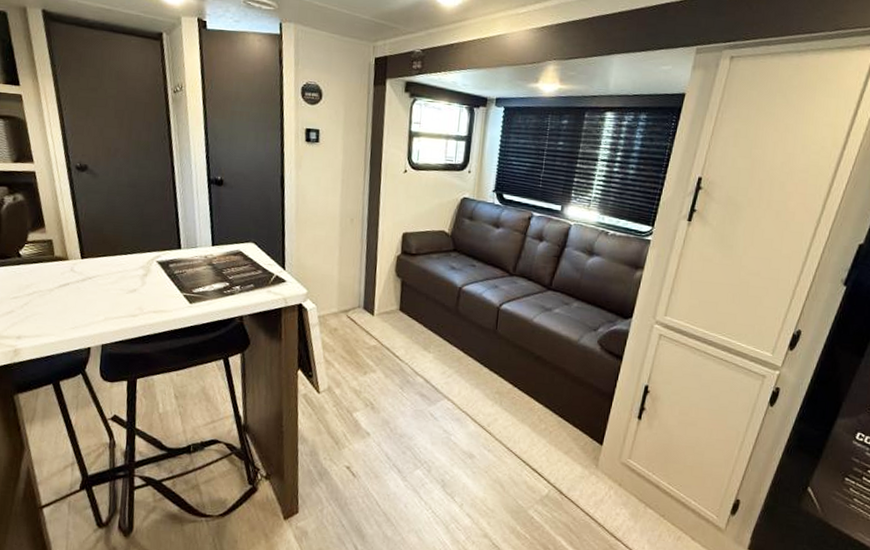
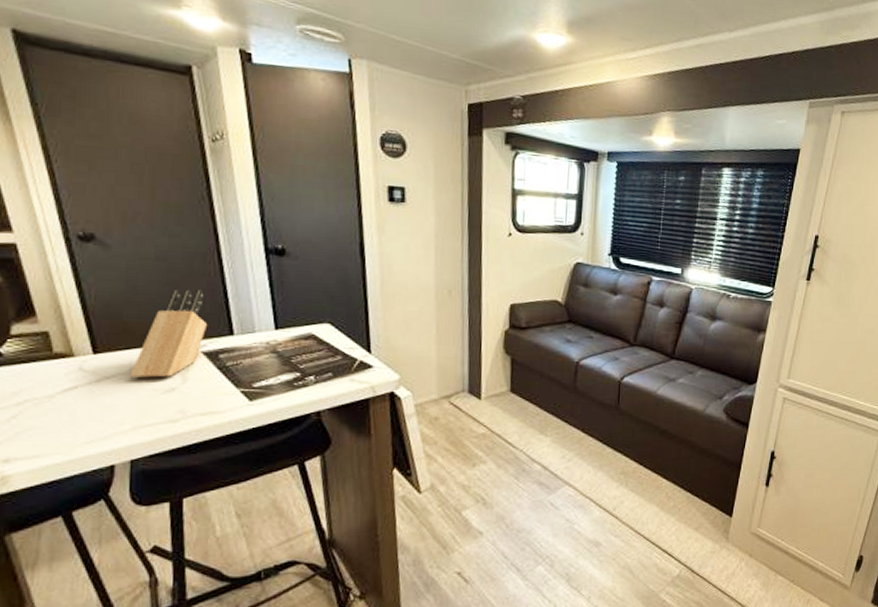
knife block: none [105,210,163,280] -> present [129,289,208,378]

